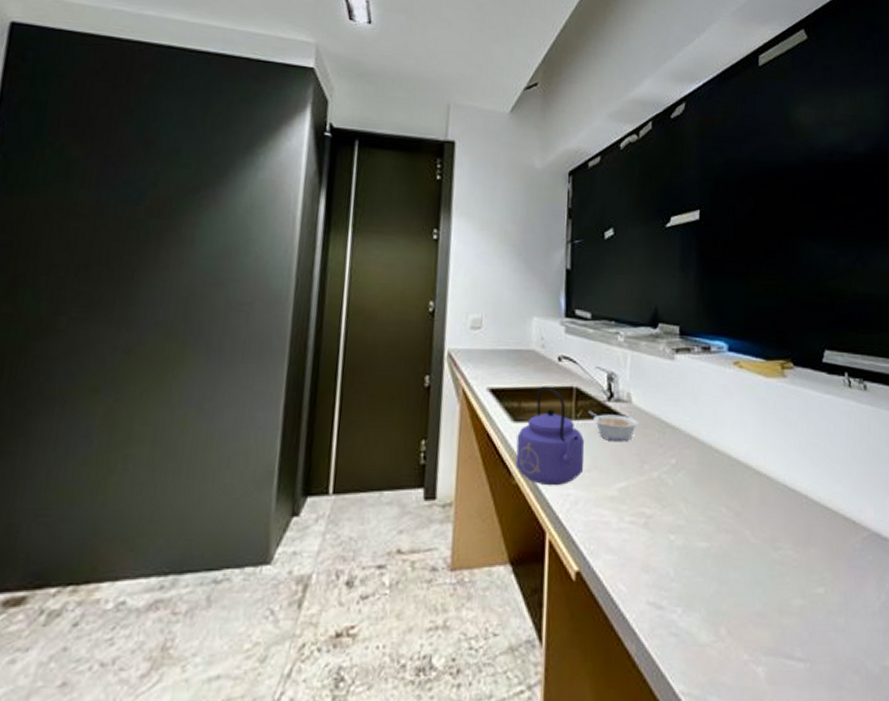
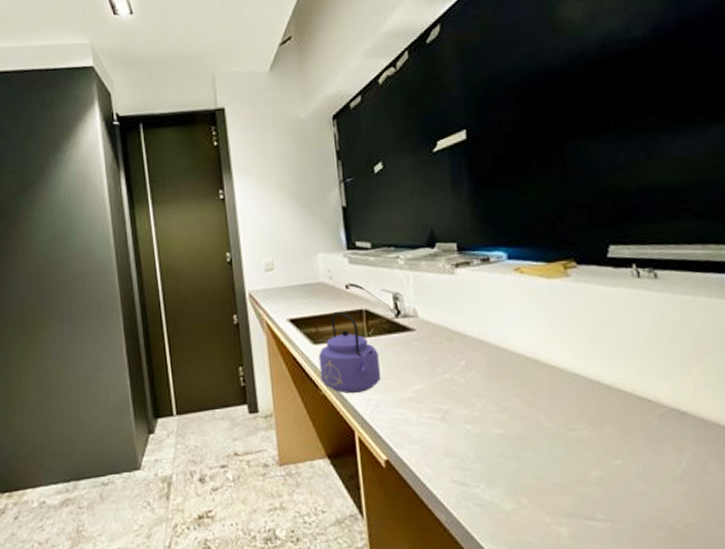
legume: present [588,410,639,441] -> none [378,328,427,351]

